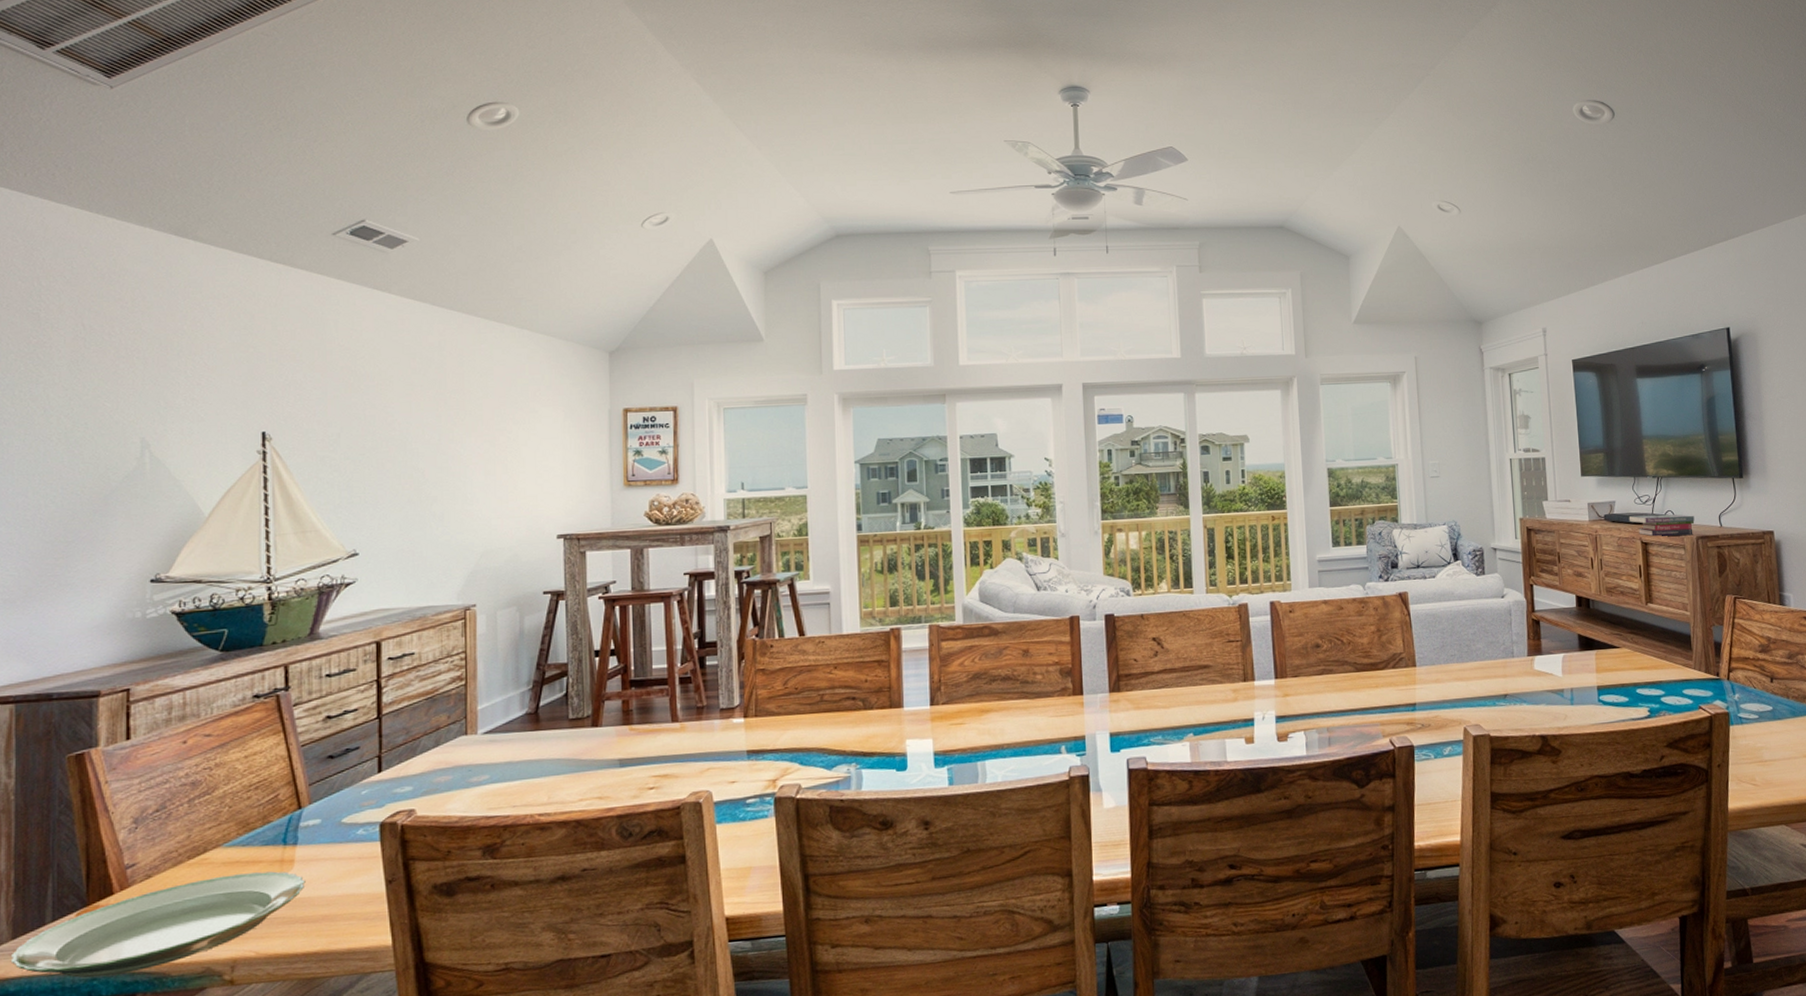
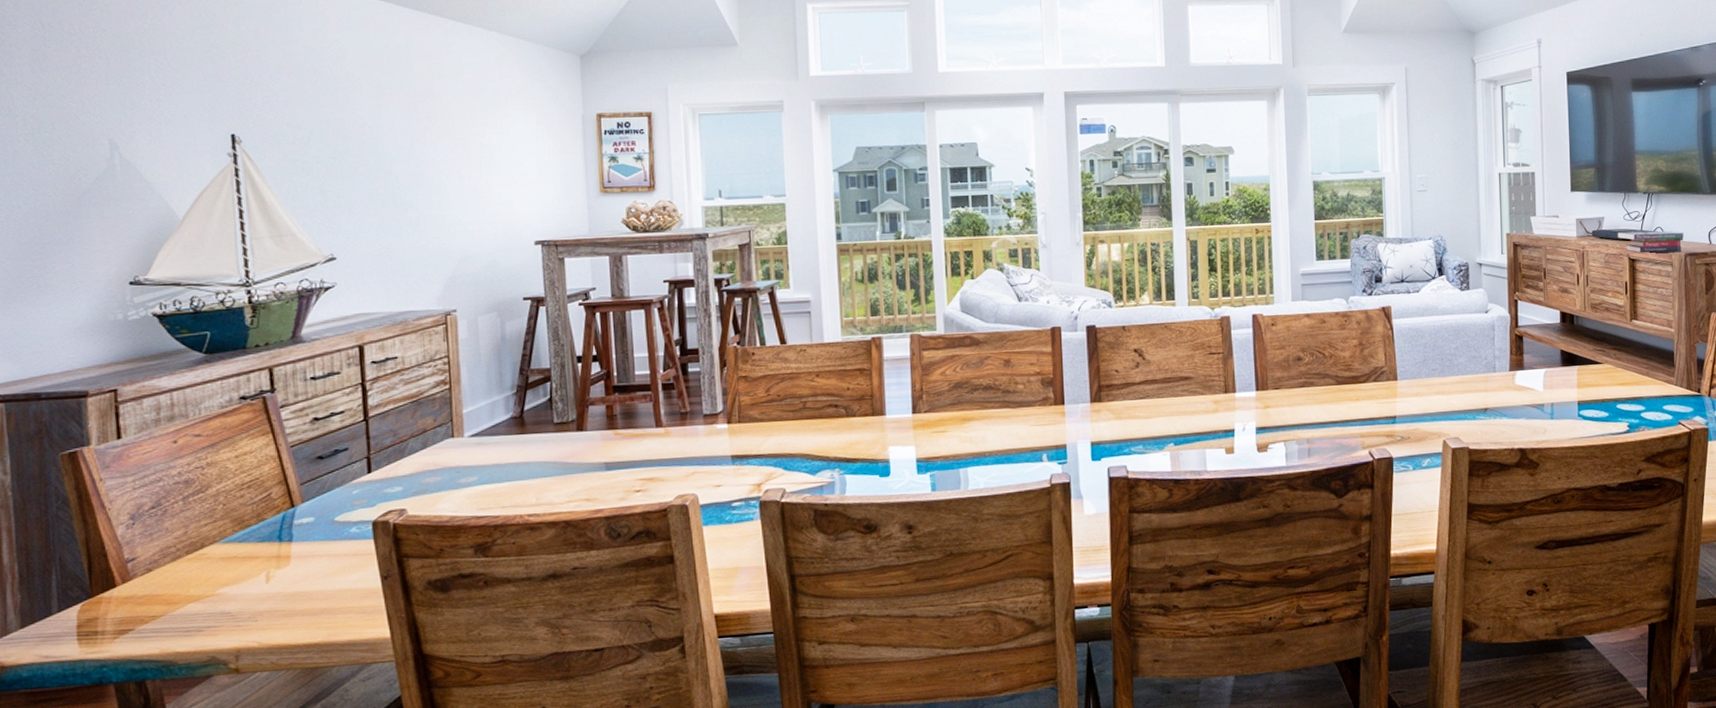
plate: present [10,871,306,978] -> none [20,566,303,665]

